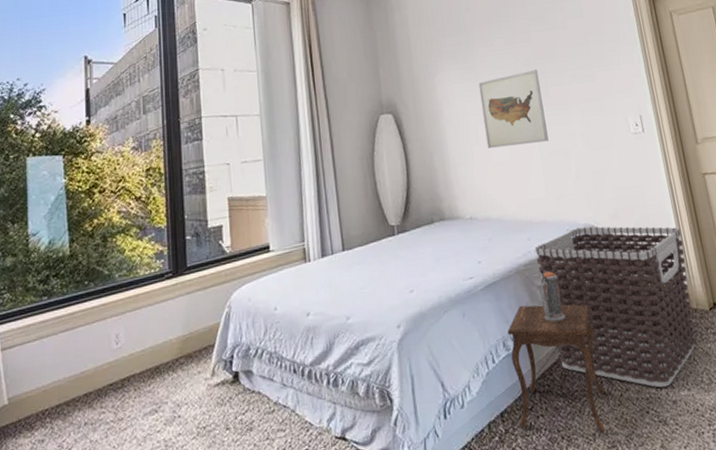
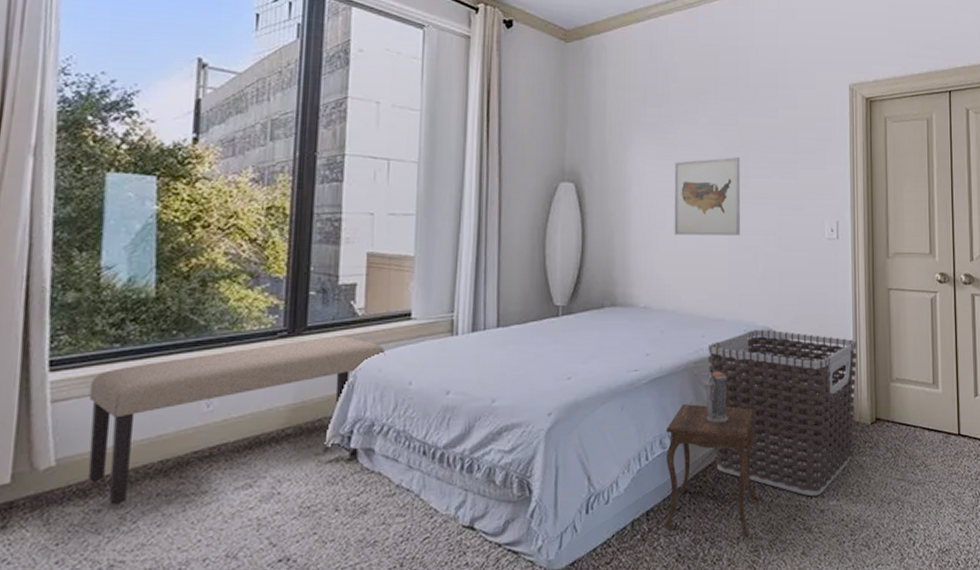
bench: none [28,272,253,435] -> present [87,336,386,505]

